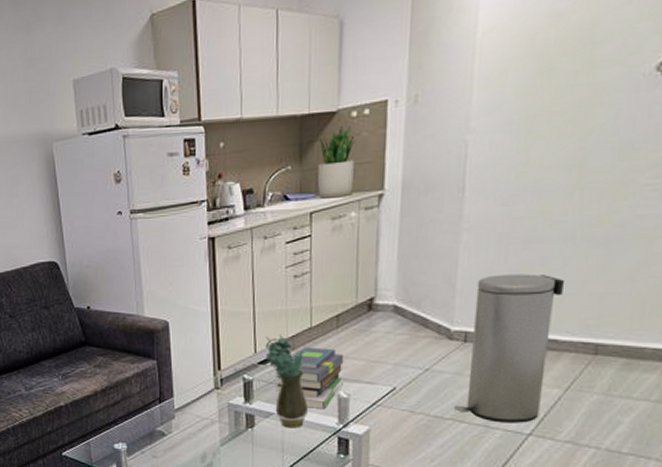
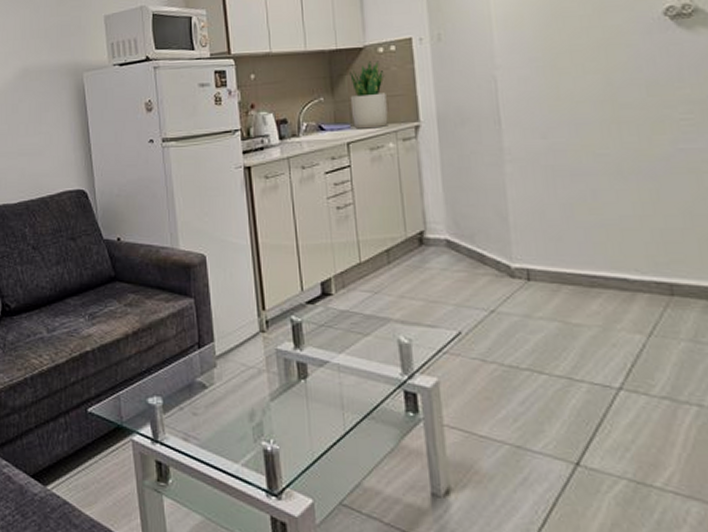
vase: present [265,334,309,428] -> none [312,270,368,380]
books: present [276,347,344,410] -> none [327,284,402,358]
pedal bin: present [453,274,564,423] -> none [528,207,626,375]

